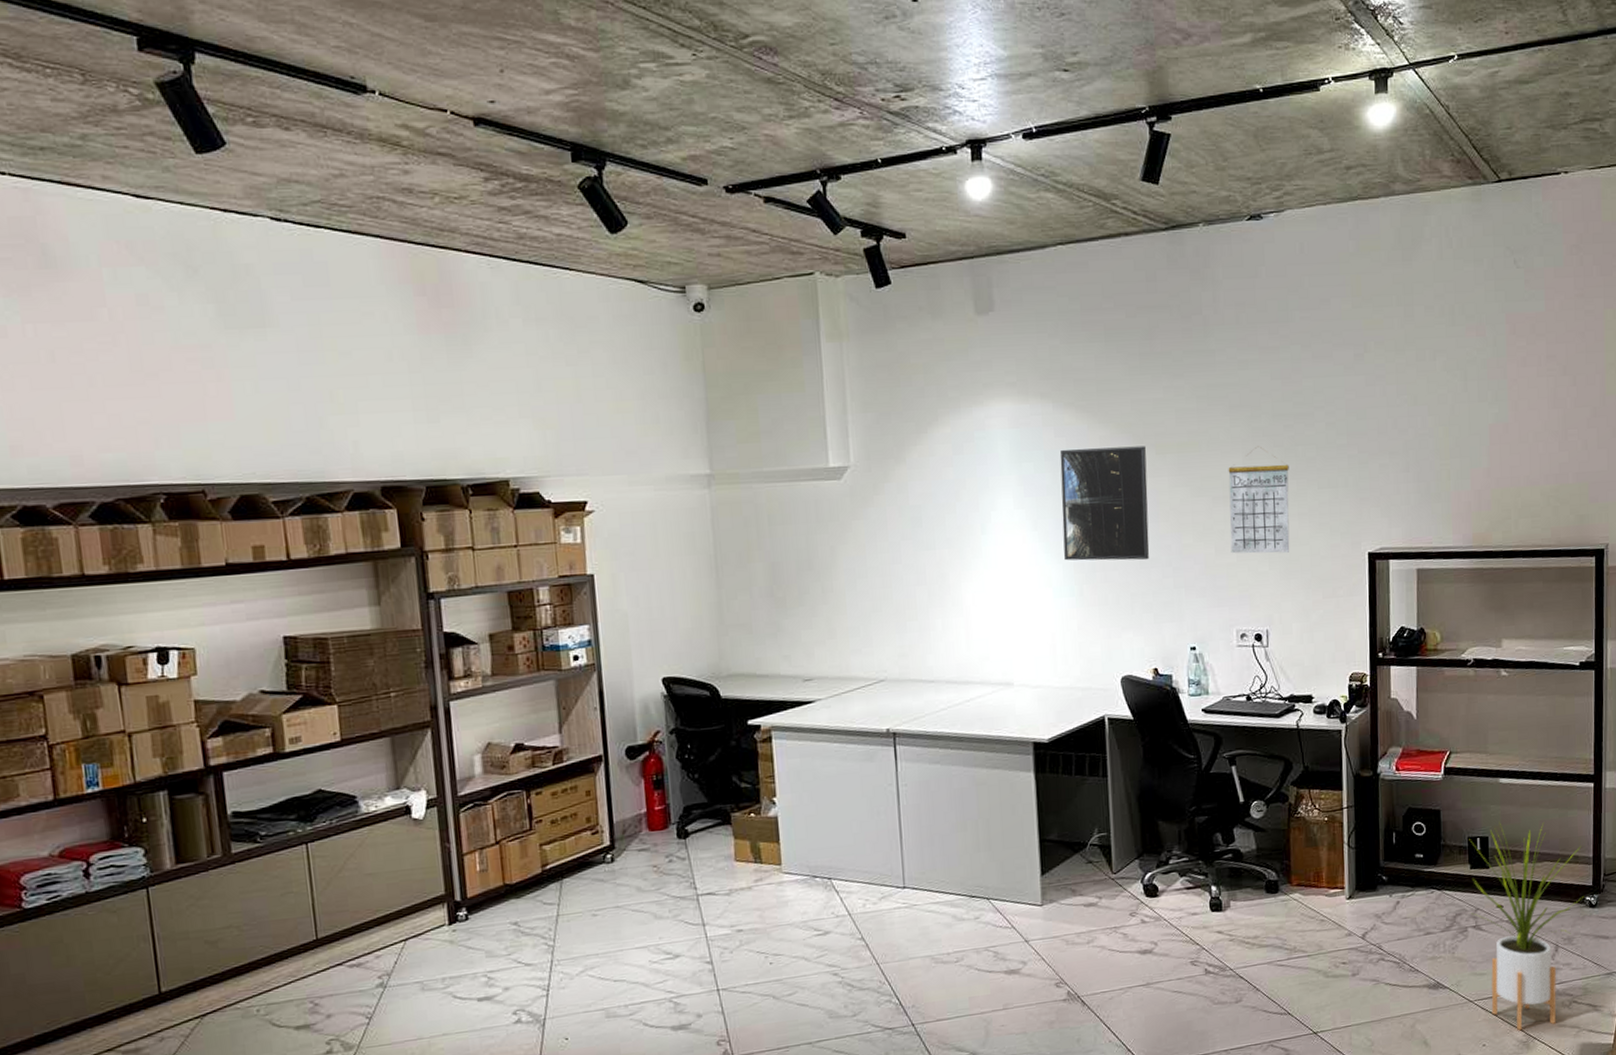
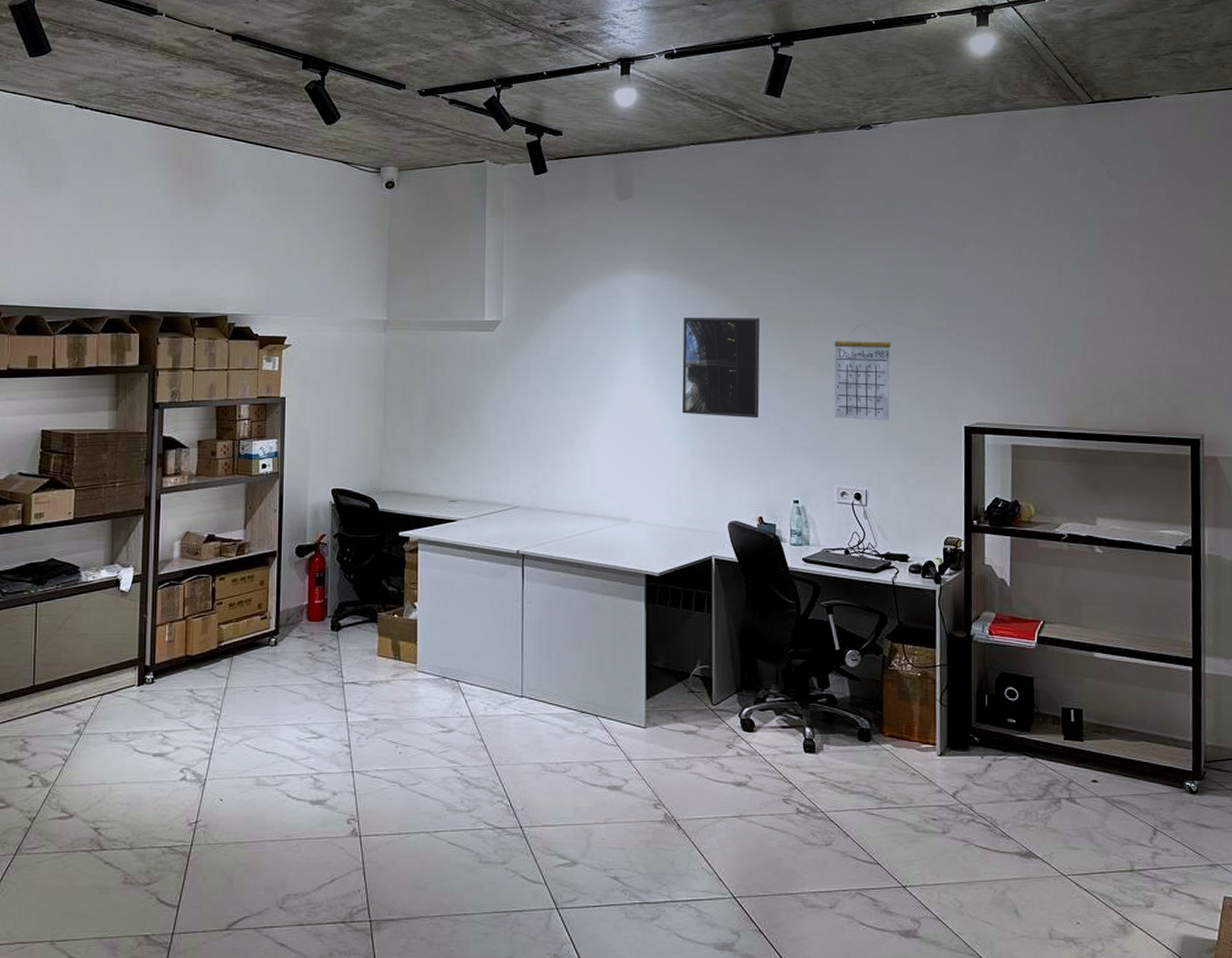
house plant: present [1469,822,1584,1031] -> none [1062,696,1184,913]

